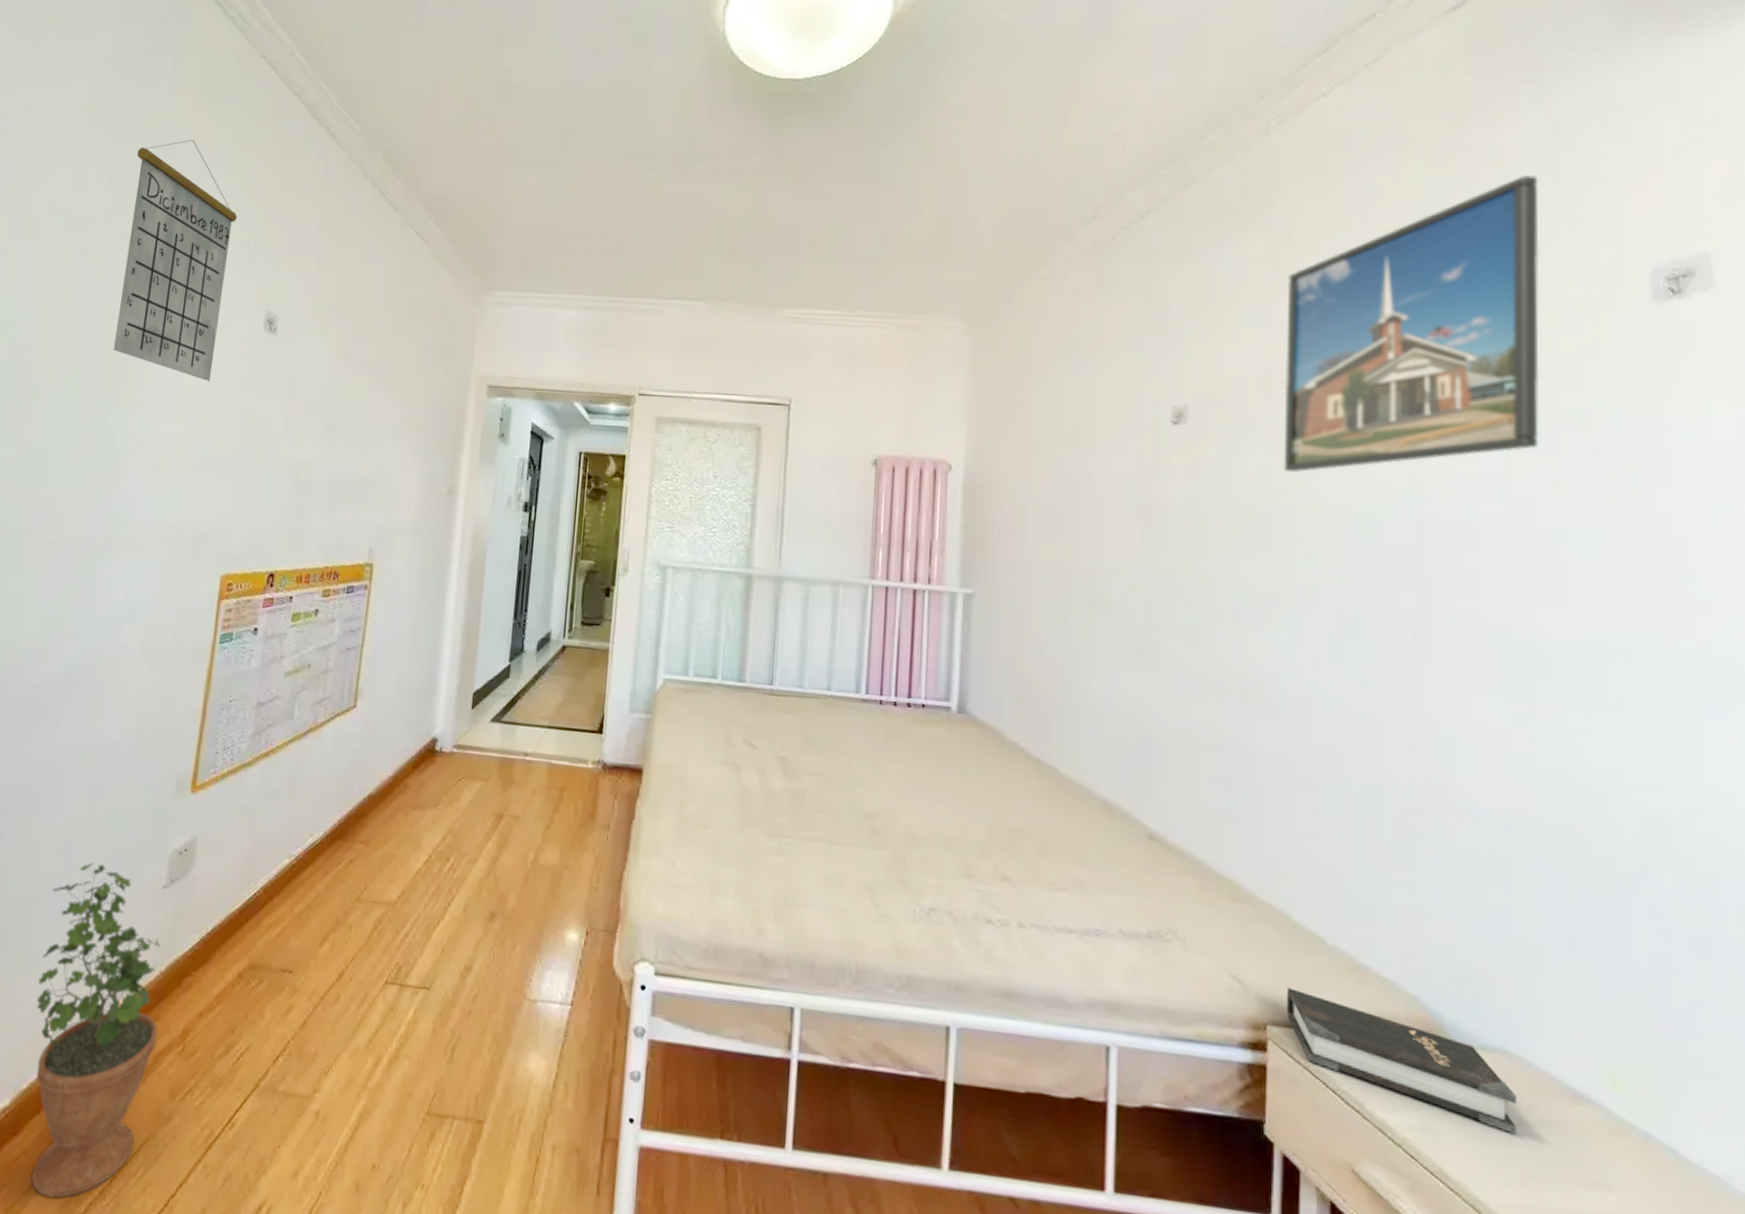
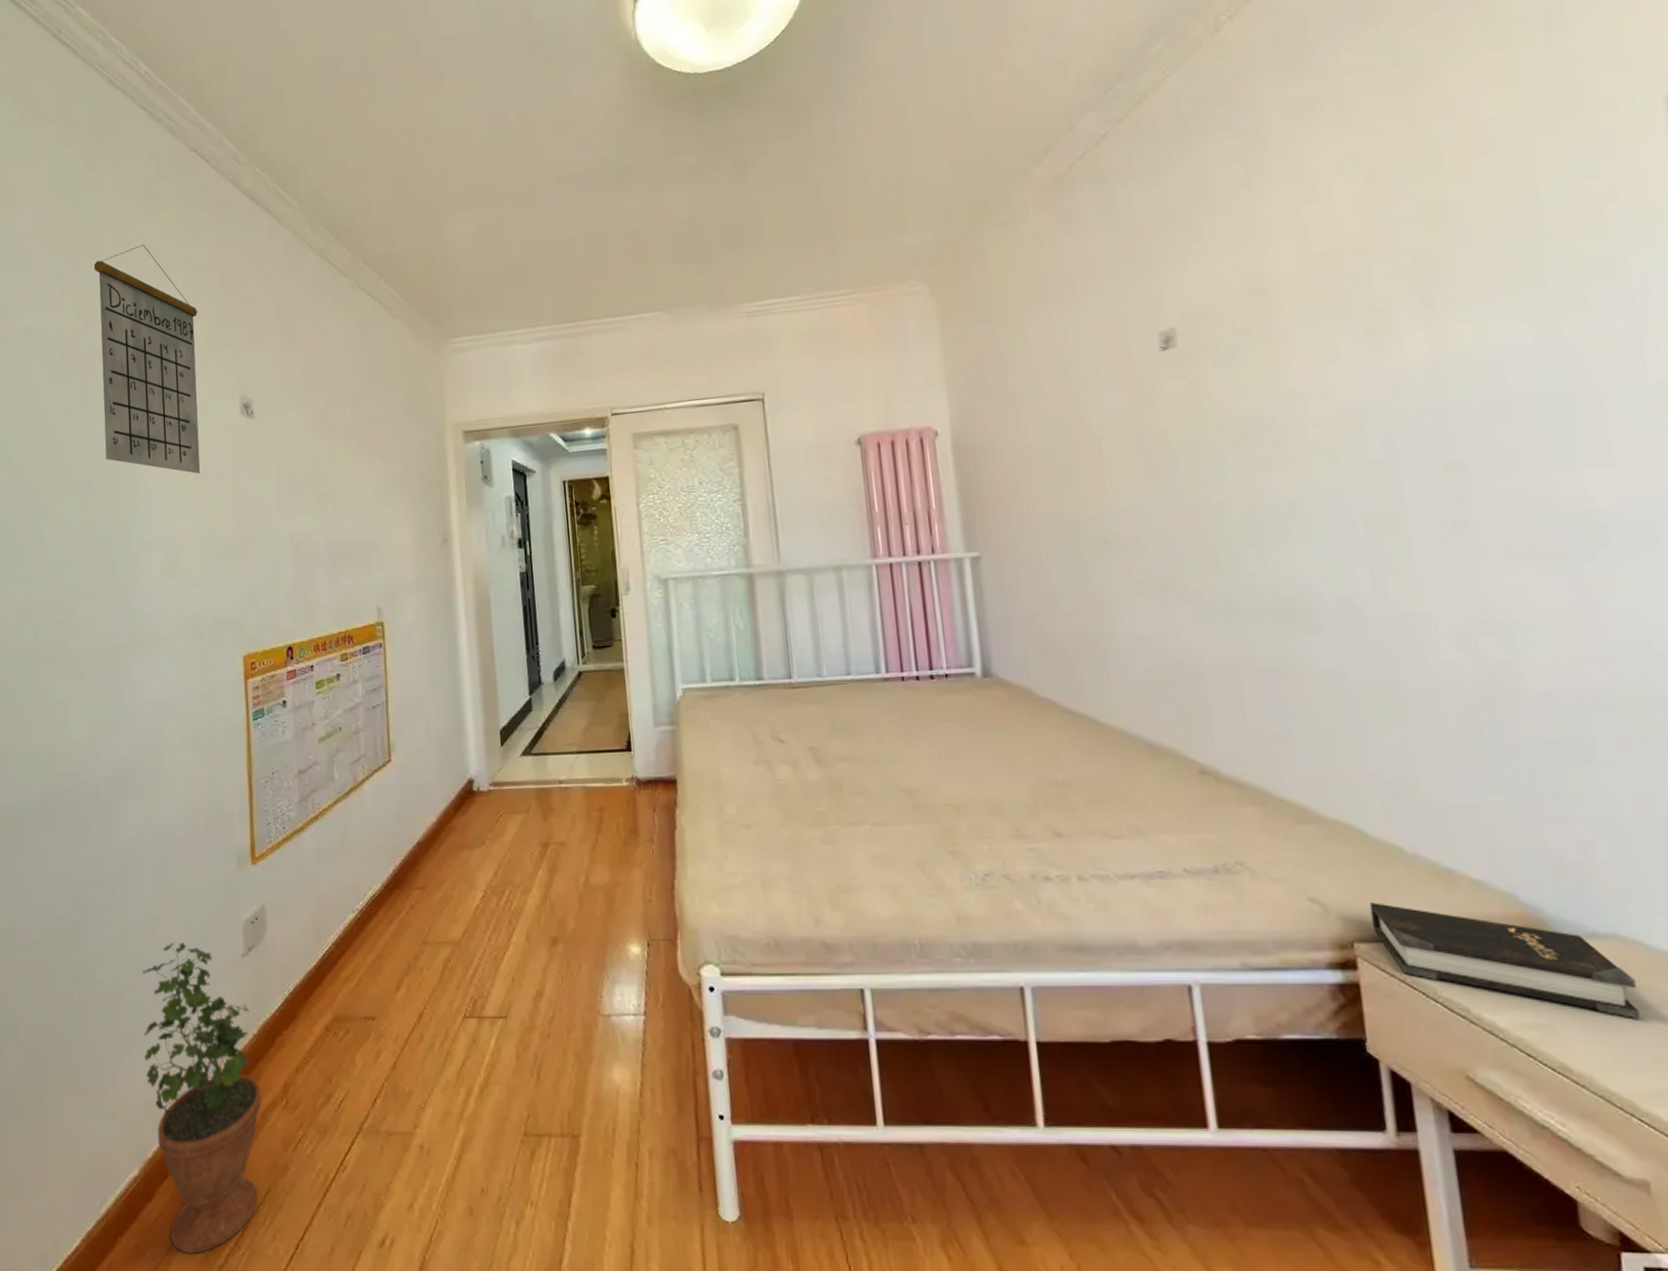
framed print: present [1283,175,1540,473] -> none [1261,18,1565,379]

